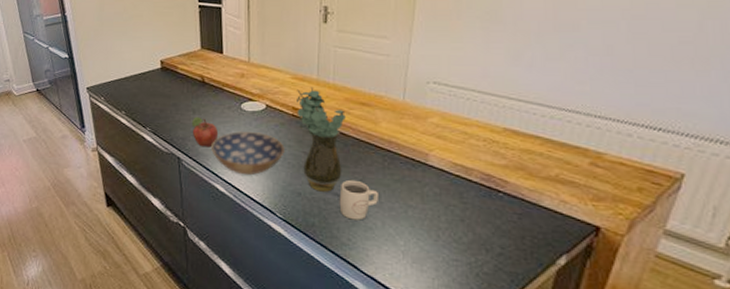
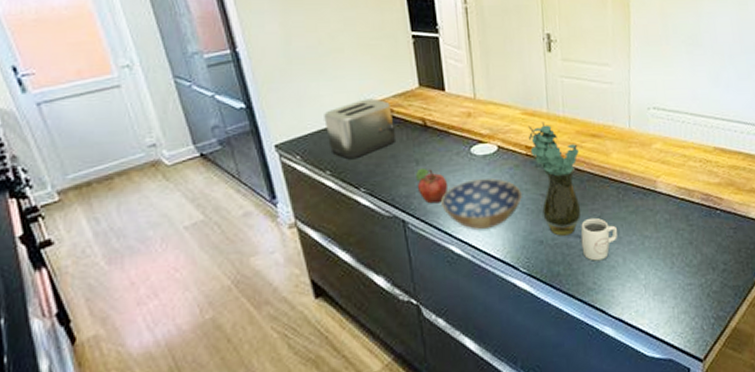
toaster: none [123,56,179,104] -> present [324,98,396,159]

